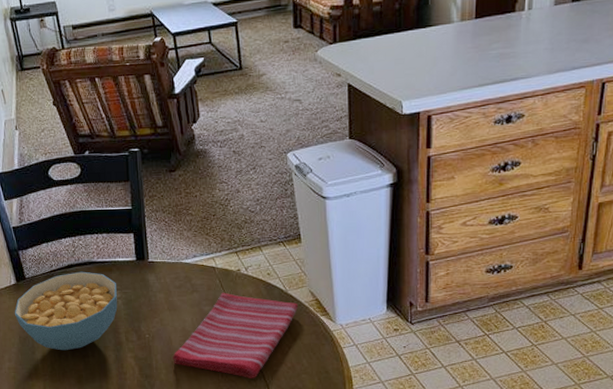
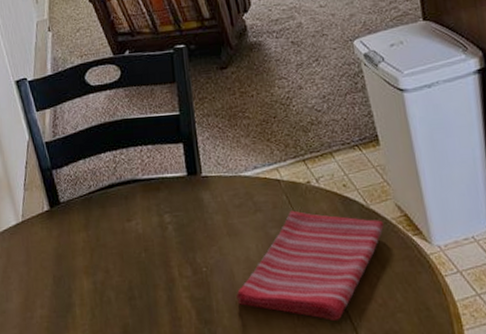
cereal bowl: present [14,271,118,351] -> none [47,191,168,292]

